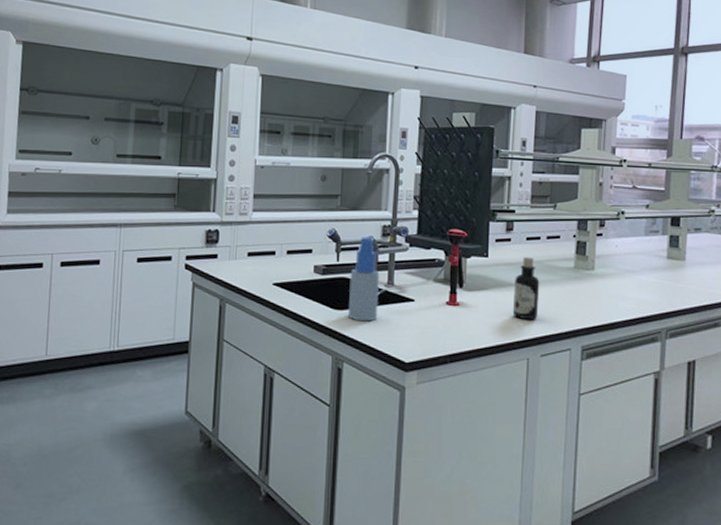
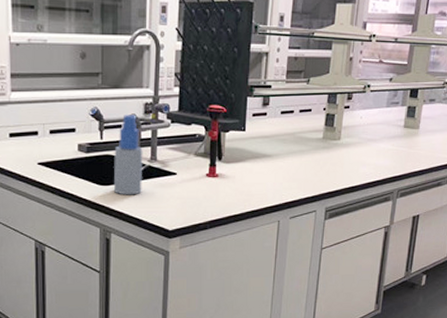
bottle: present [512,256,540,320] -> none [266,129,292,187]

